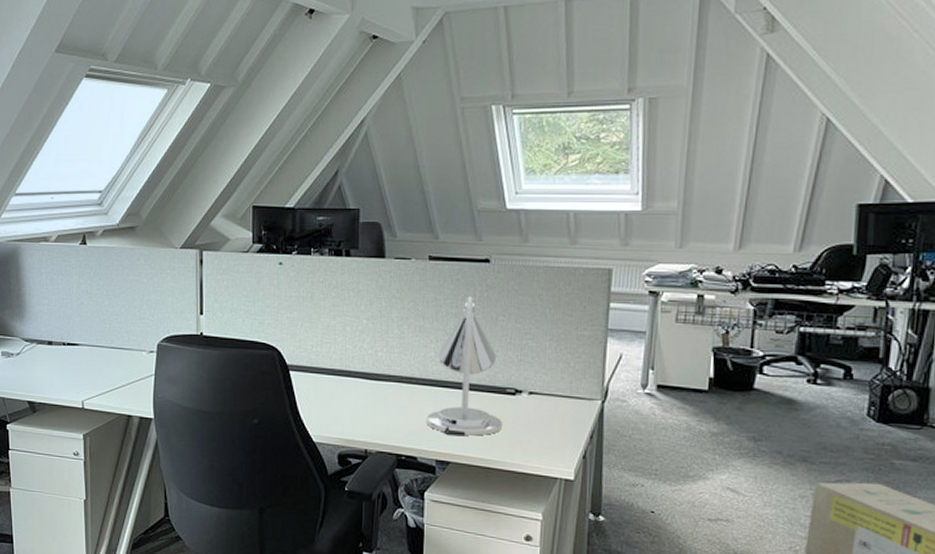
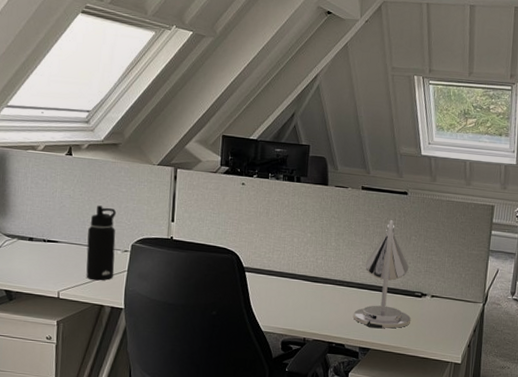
water bottle: none [109,300,141,387] -> present [86,205,117,281]

